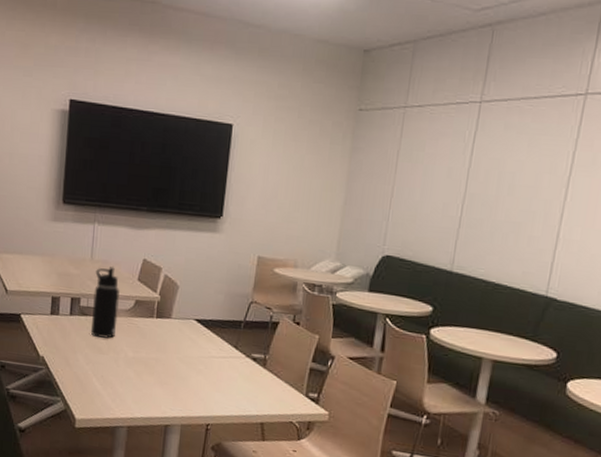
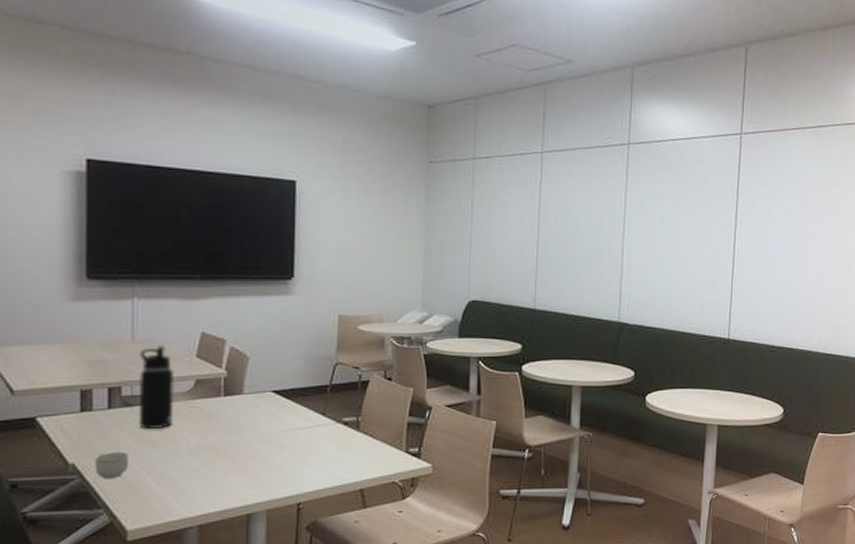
cup: none [57,351,82,374] -> present [95,451,130,478]

